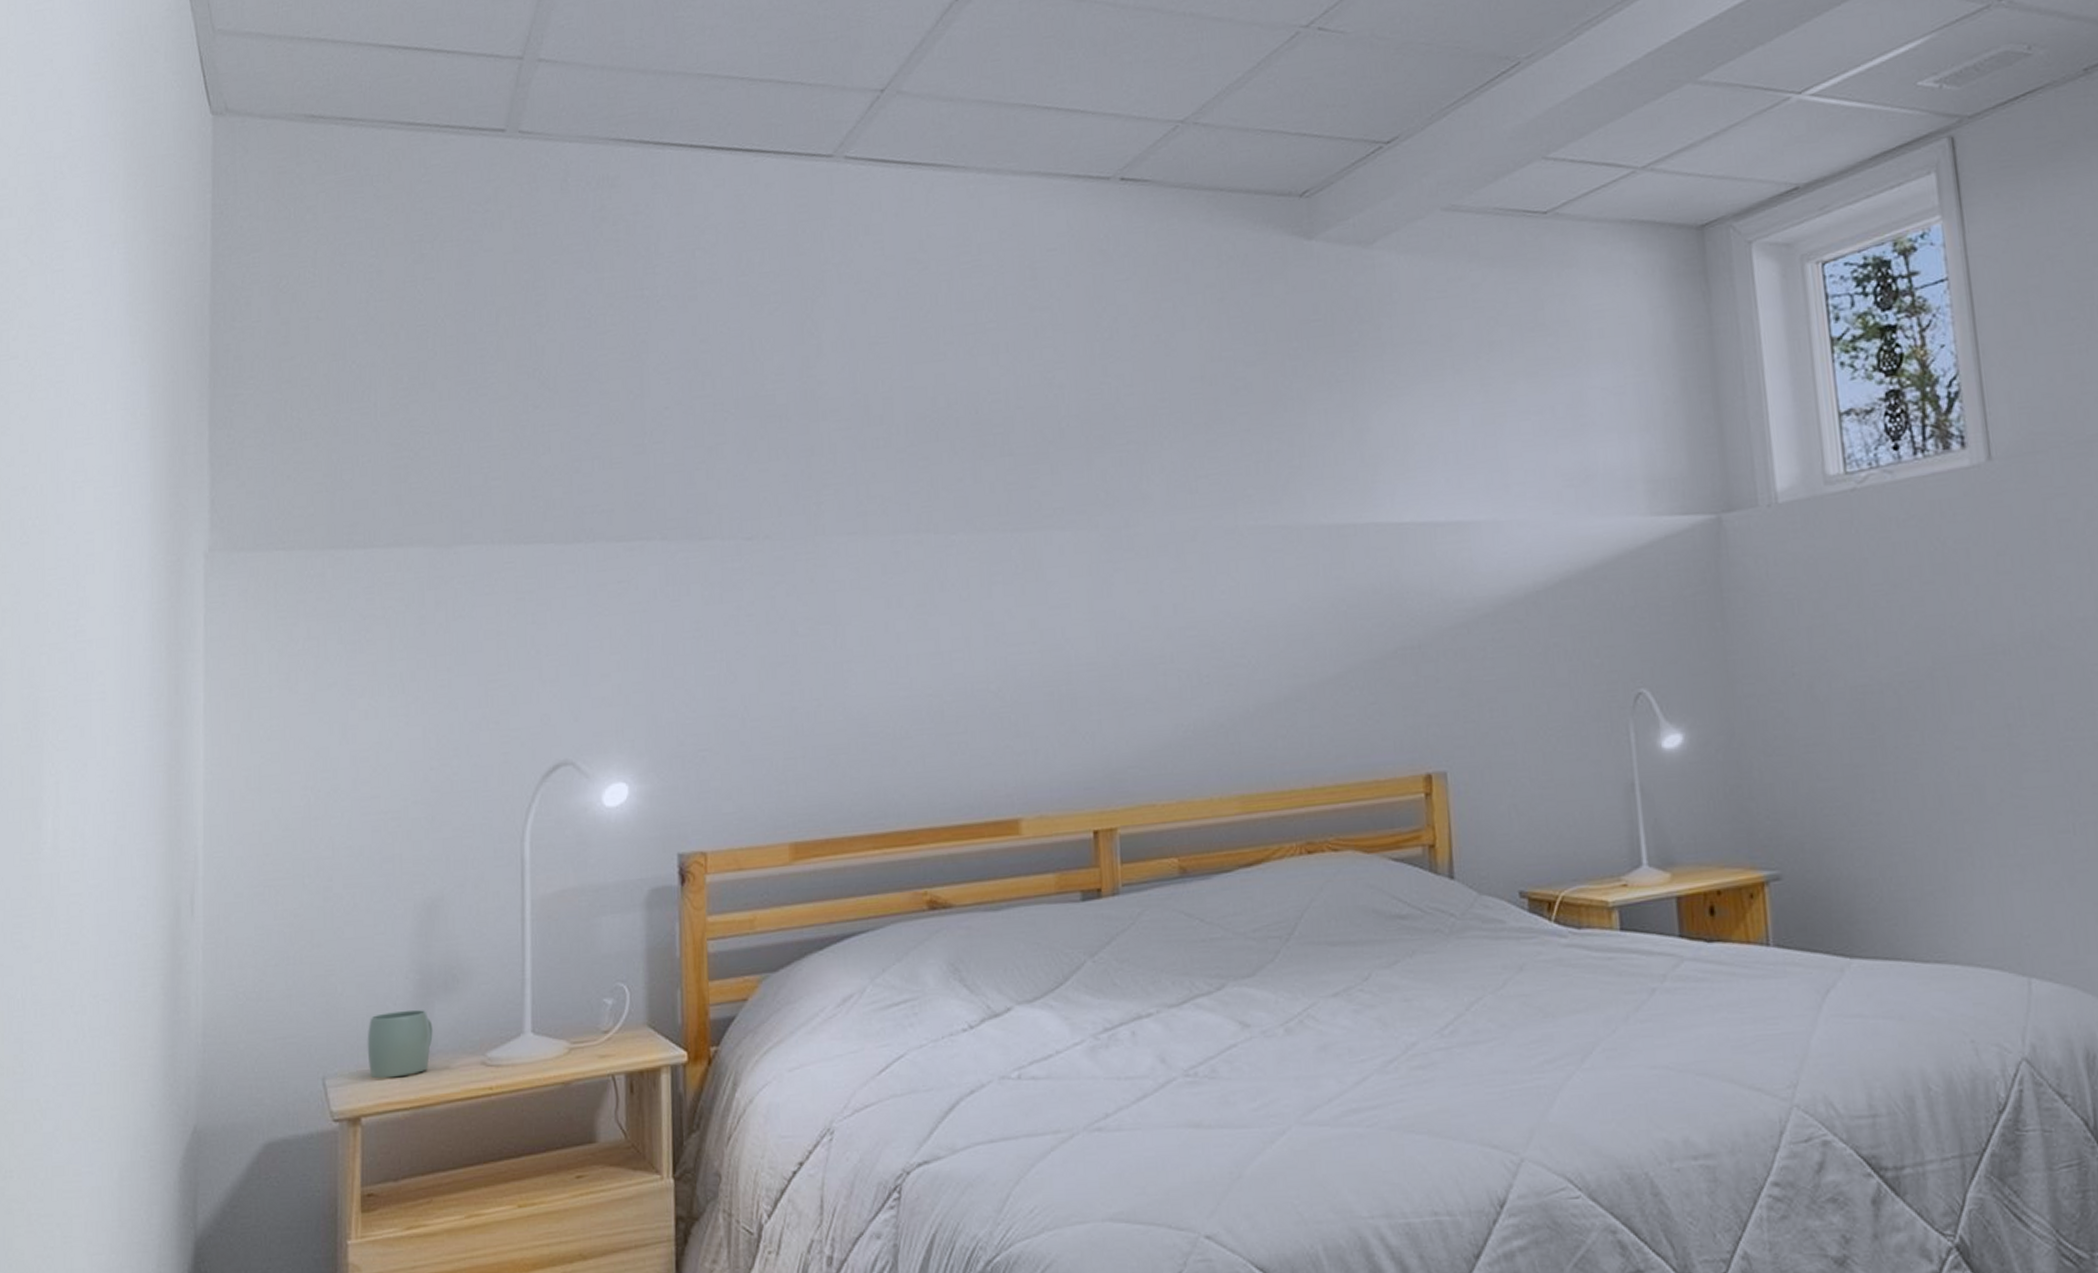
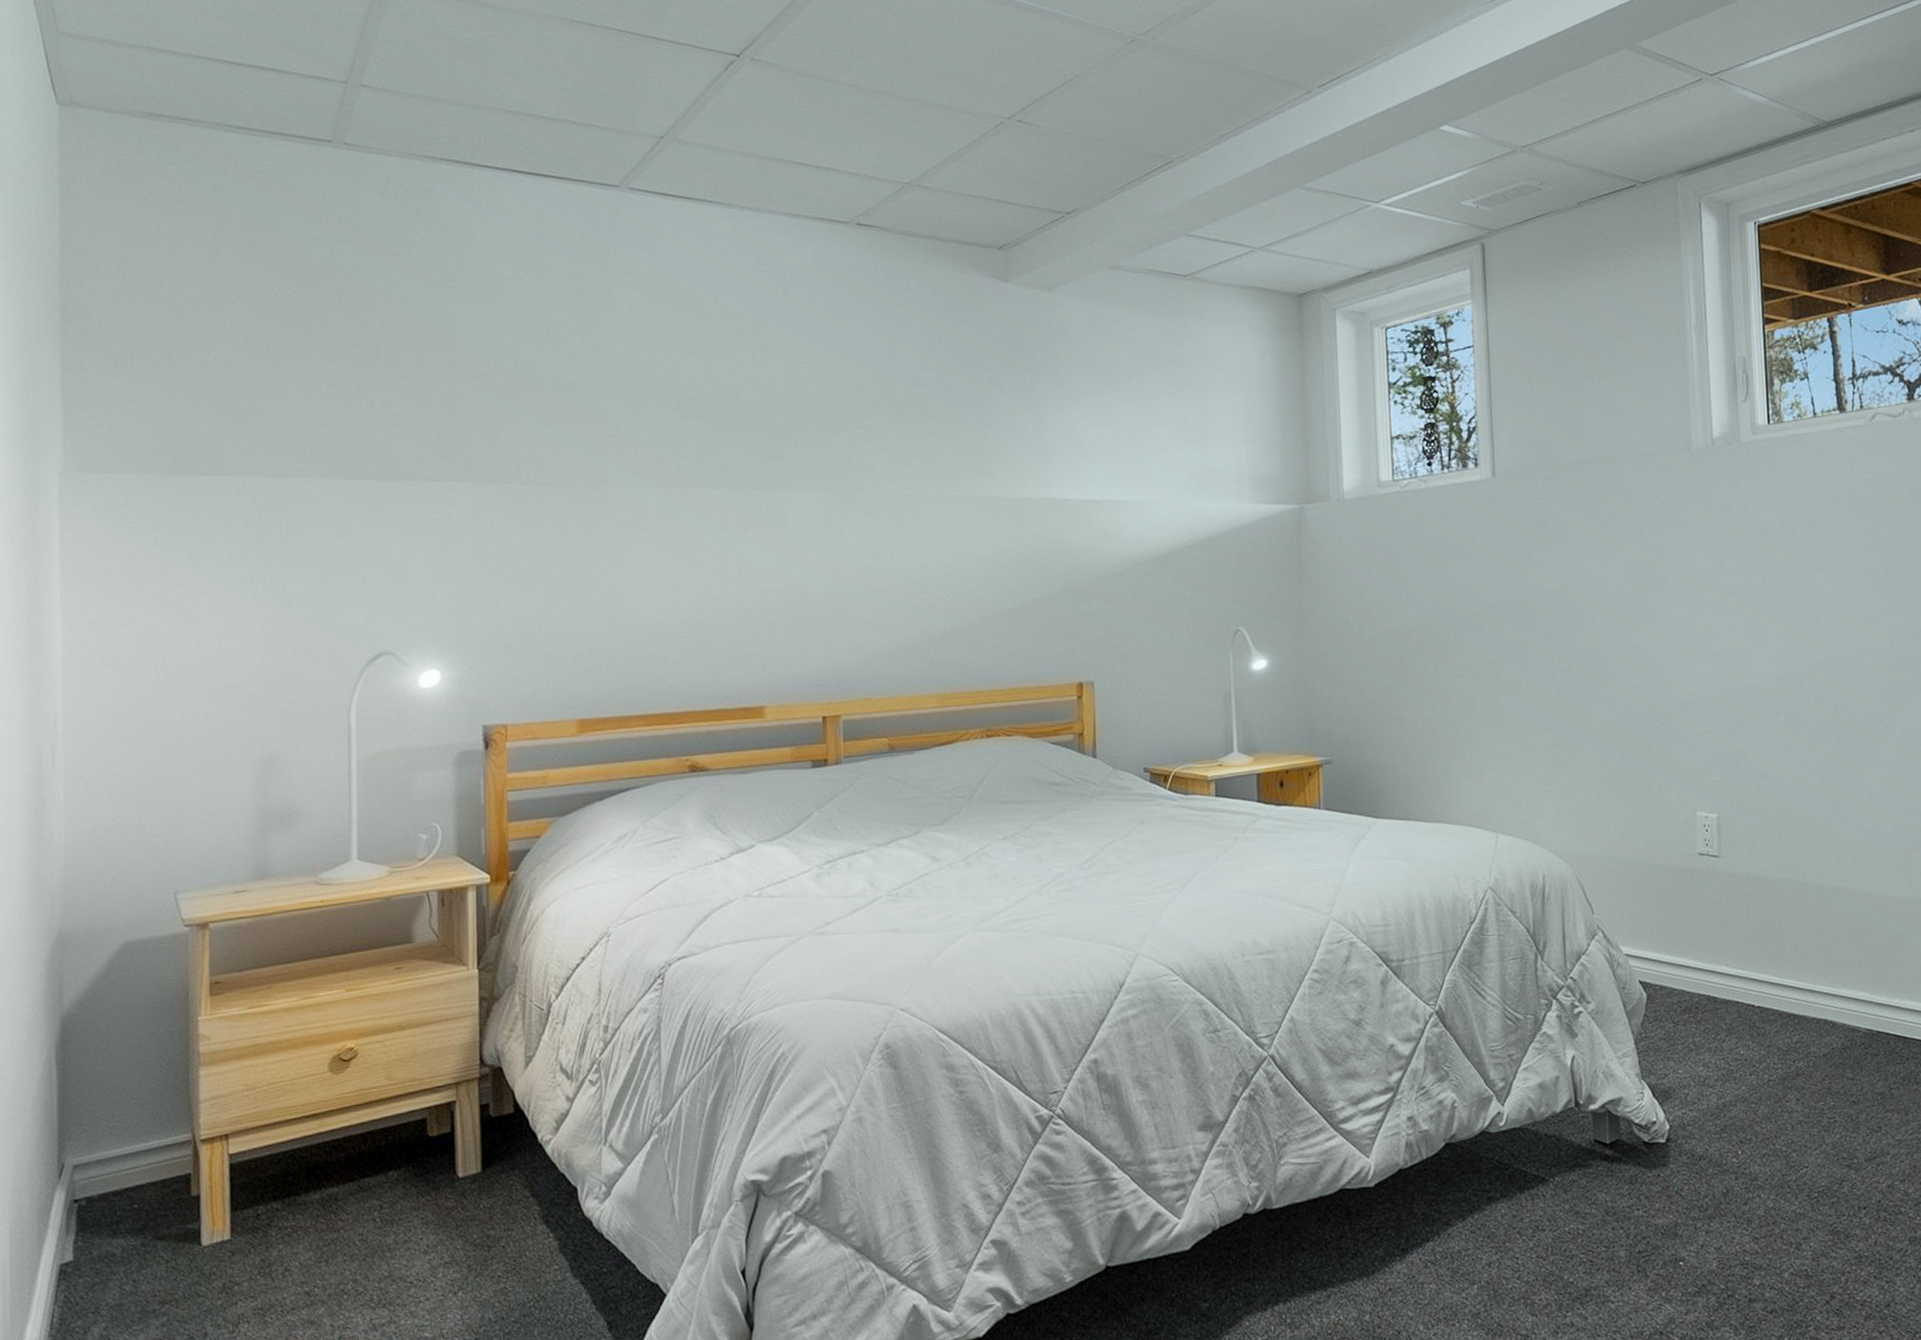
mug: present [367,1009,433,1079] -> none [213,840,272,894]

